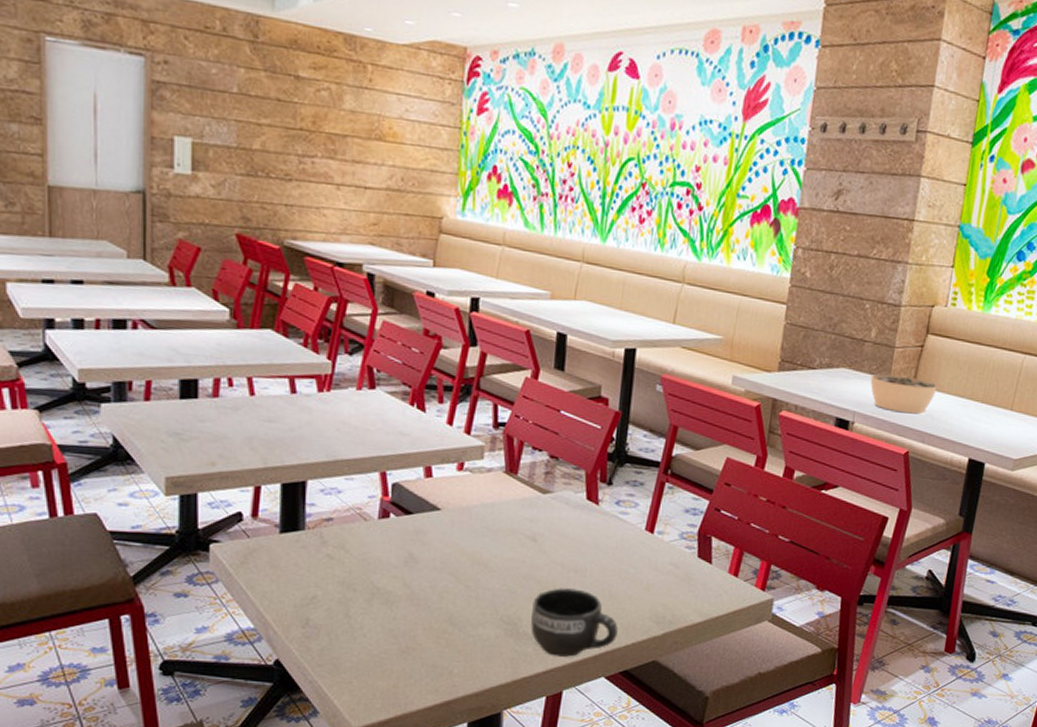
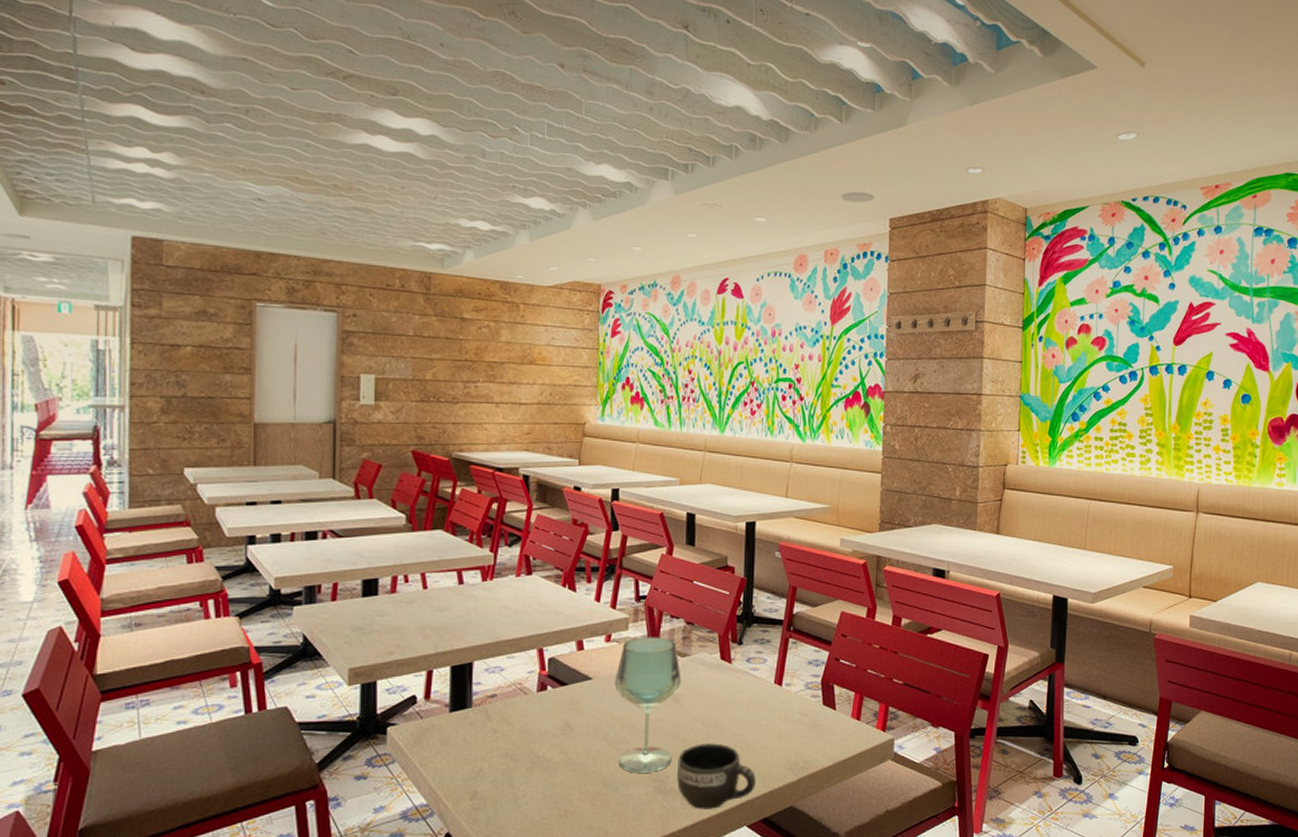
wine glass: none [465,468,542,614] -> present [614,637,682,773]
salad: present [870,374,938,414] -> none [959,527,1018,560]

